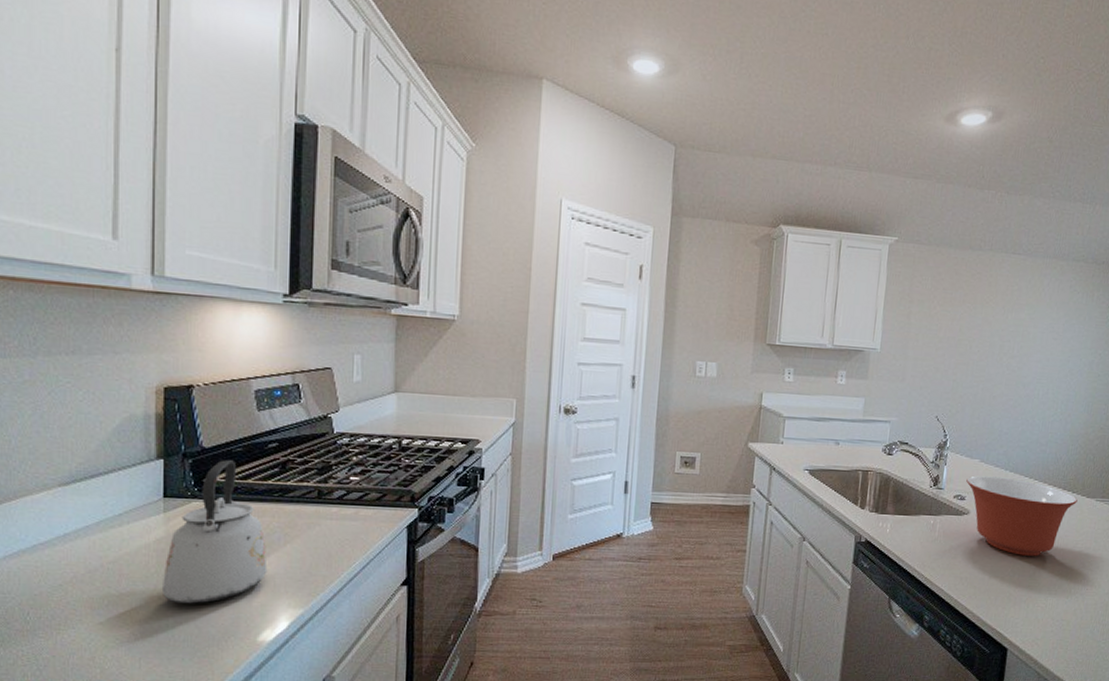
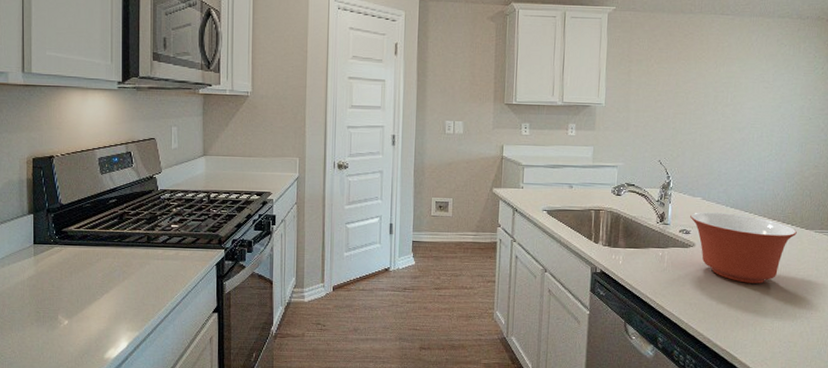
kettle: present [163,460,268,604] -> none [34,214,111,328]

